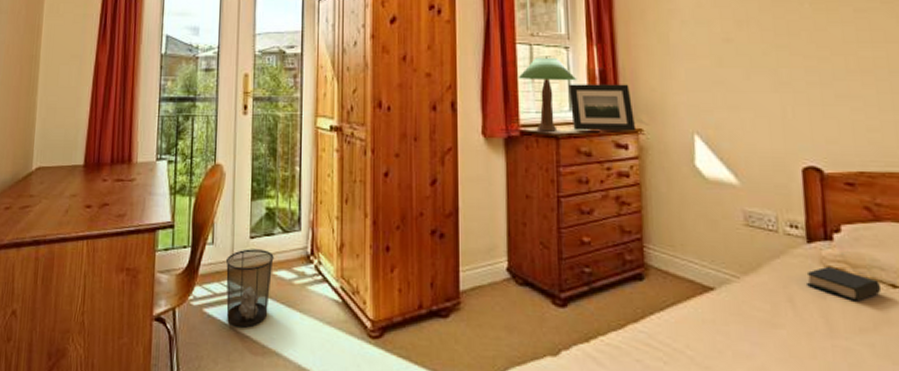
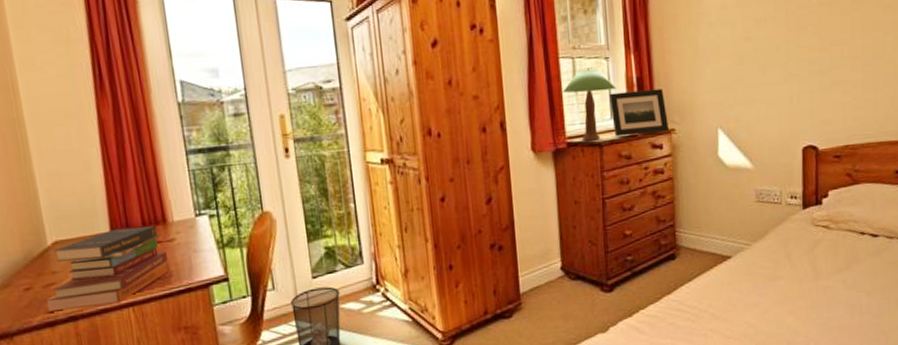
books: none [17,162,127,235] -> present [44,226,172,313]
book: present [805,266,882,302] -> none [800,225,854,250]

